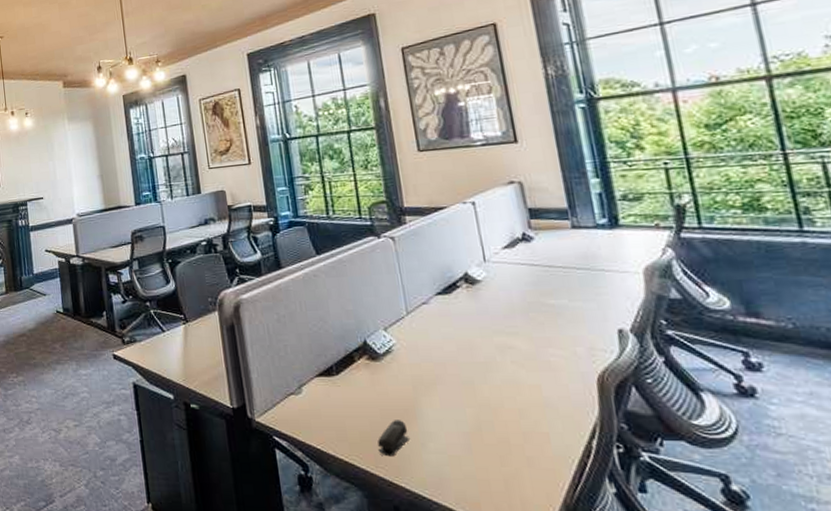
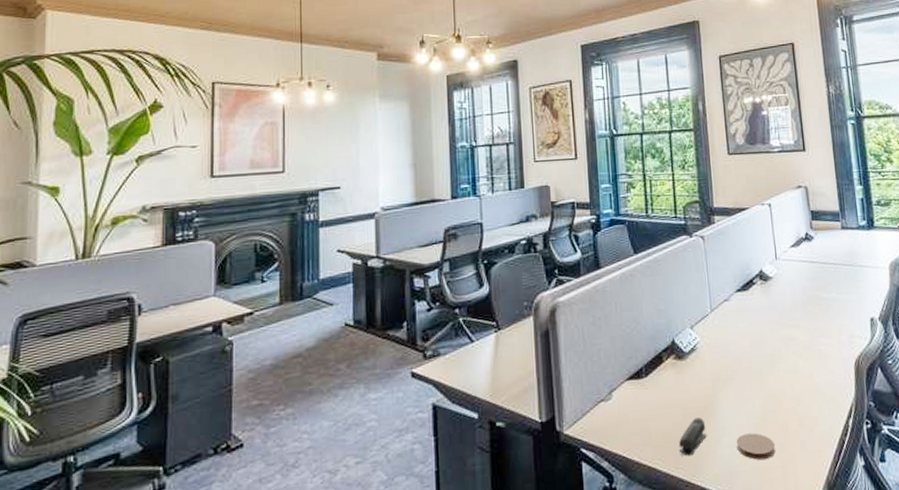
coaster: none [445,442,494,470] -> present [736,433,775,460]

